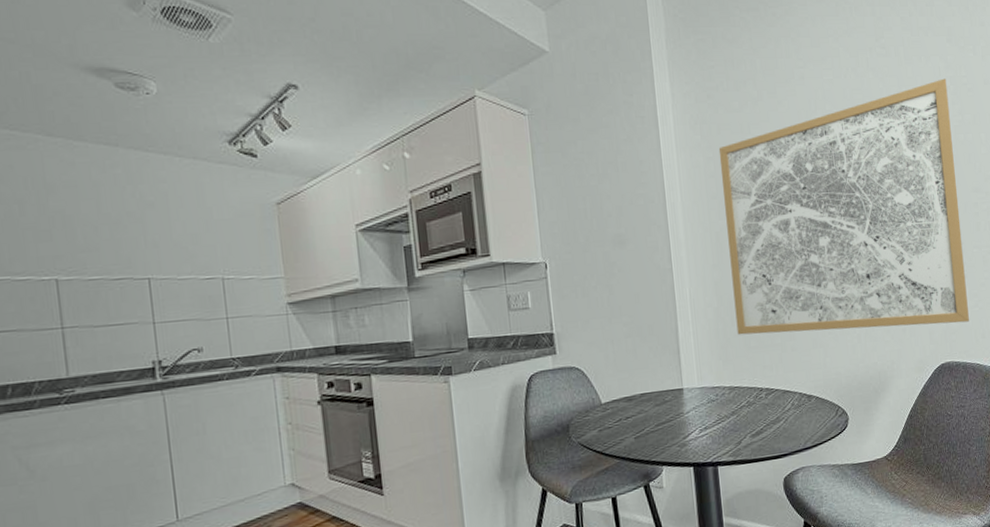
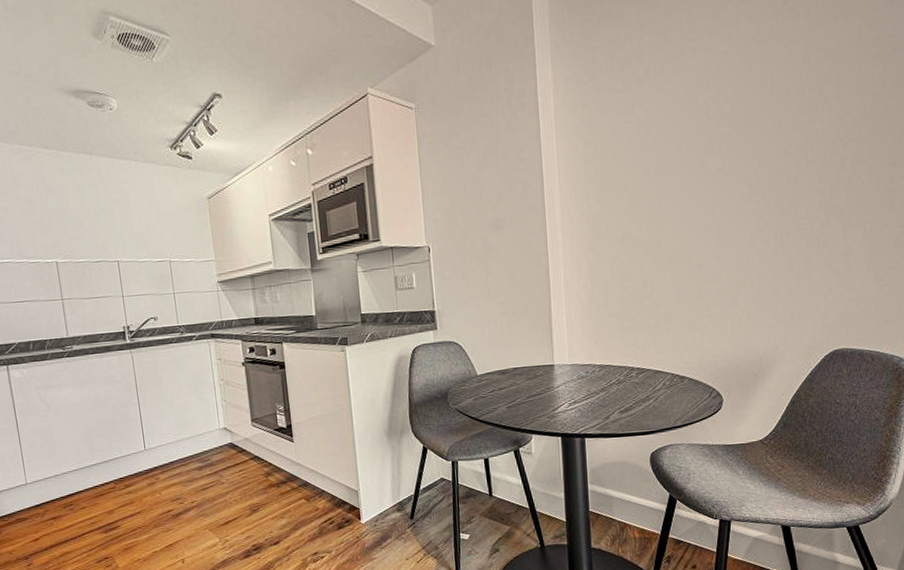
wall art: present [718,78,969,335] -> none [599,39,871,316]

